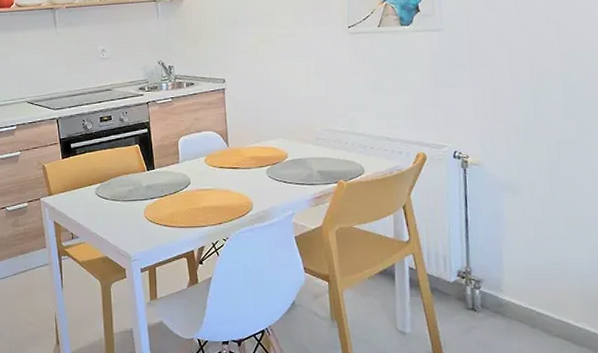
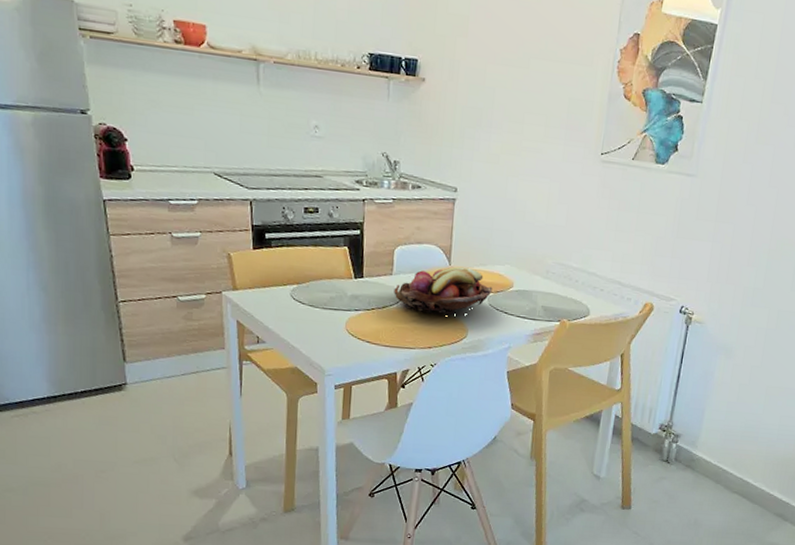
fruit basket: none [182,146,270,193] -> present [394,266,493,315]

